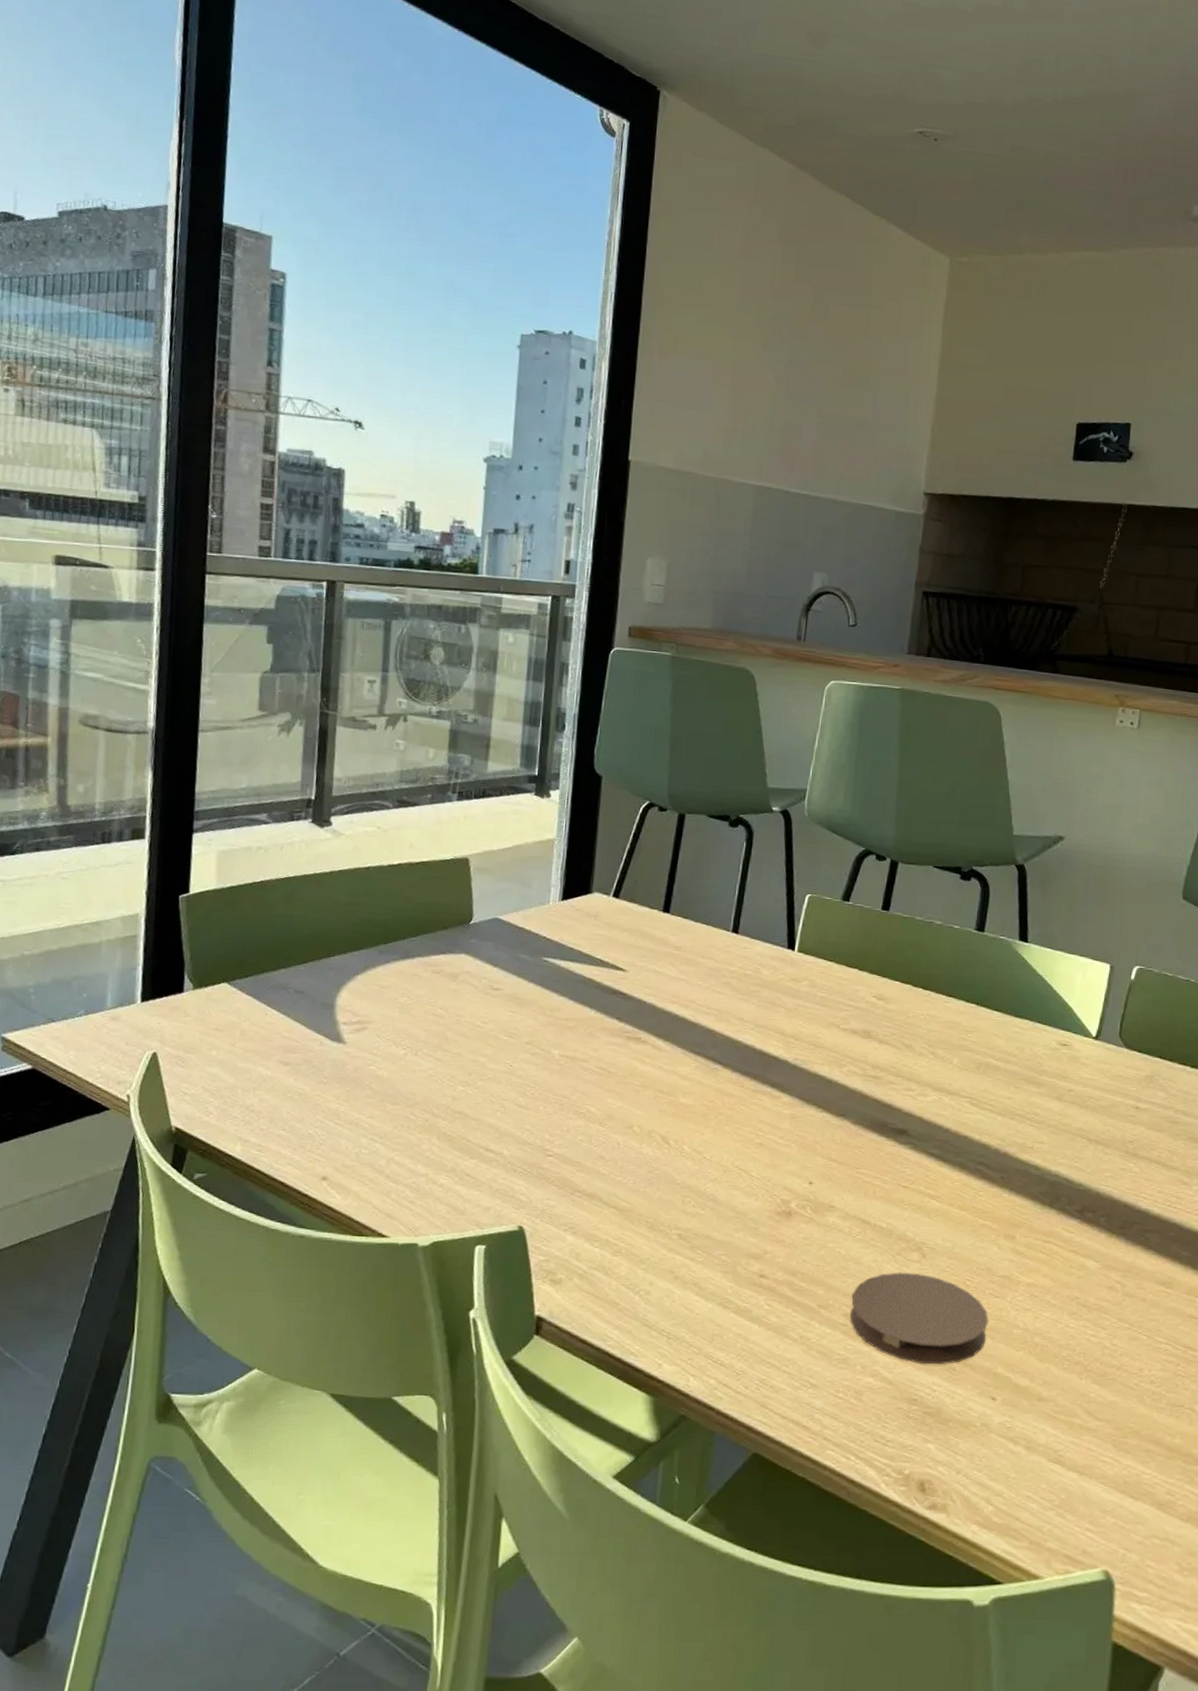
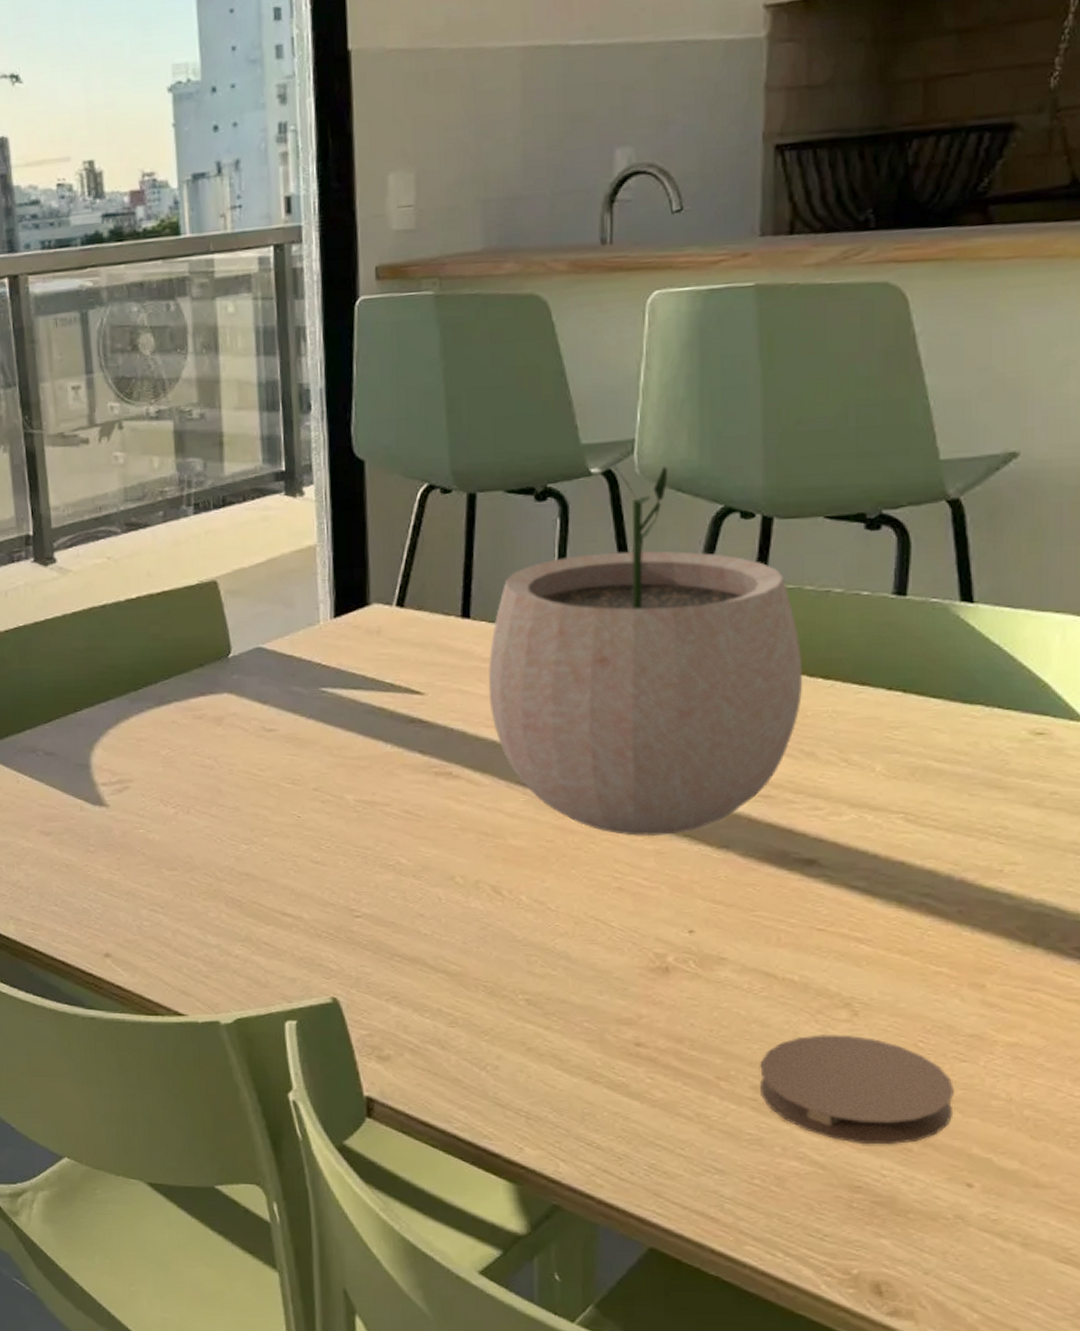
plant pot: none [677,807,910,1104] -> present [488,465,803,837]

